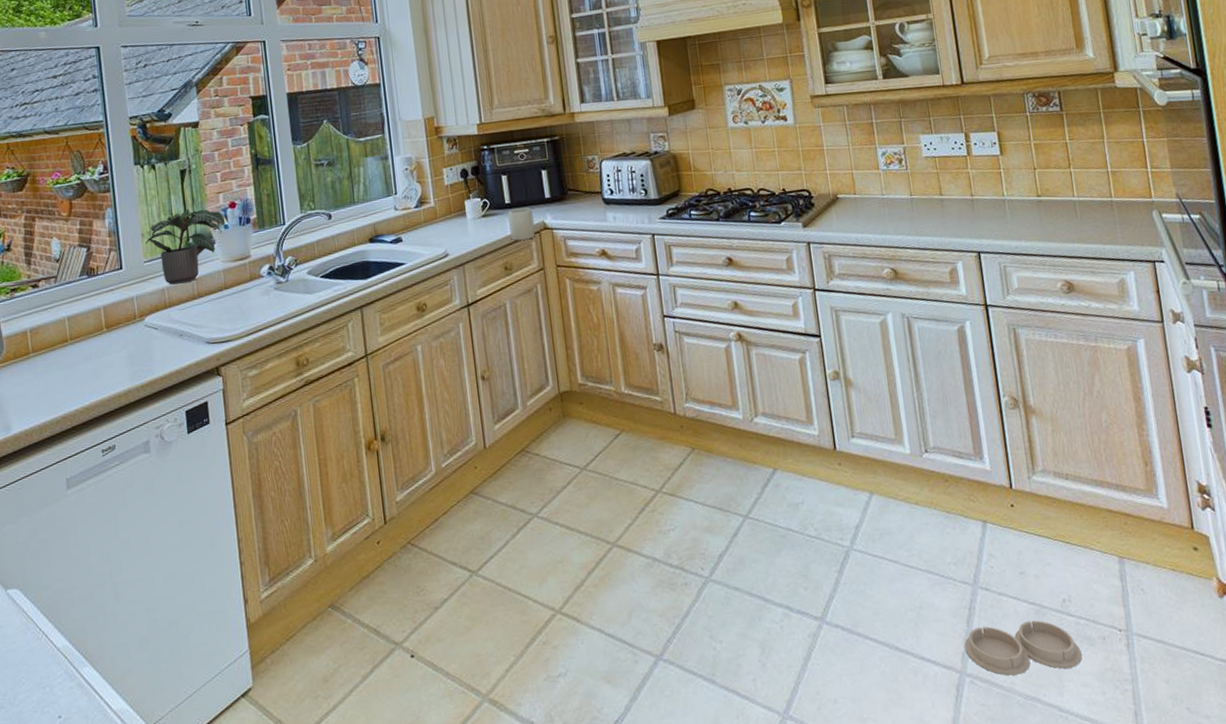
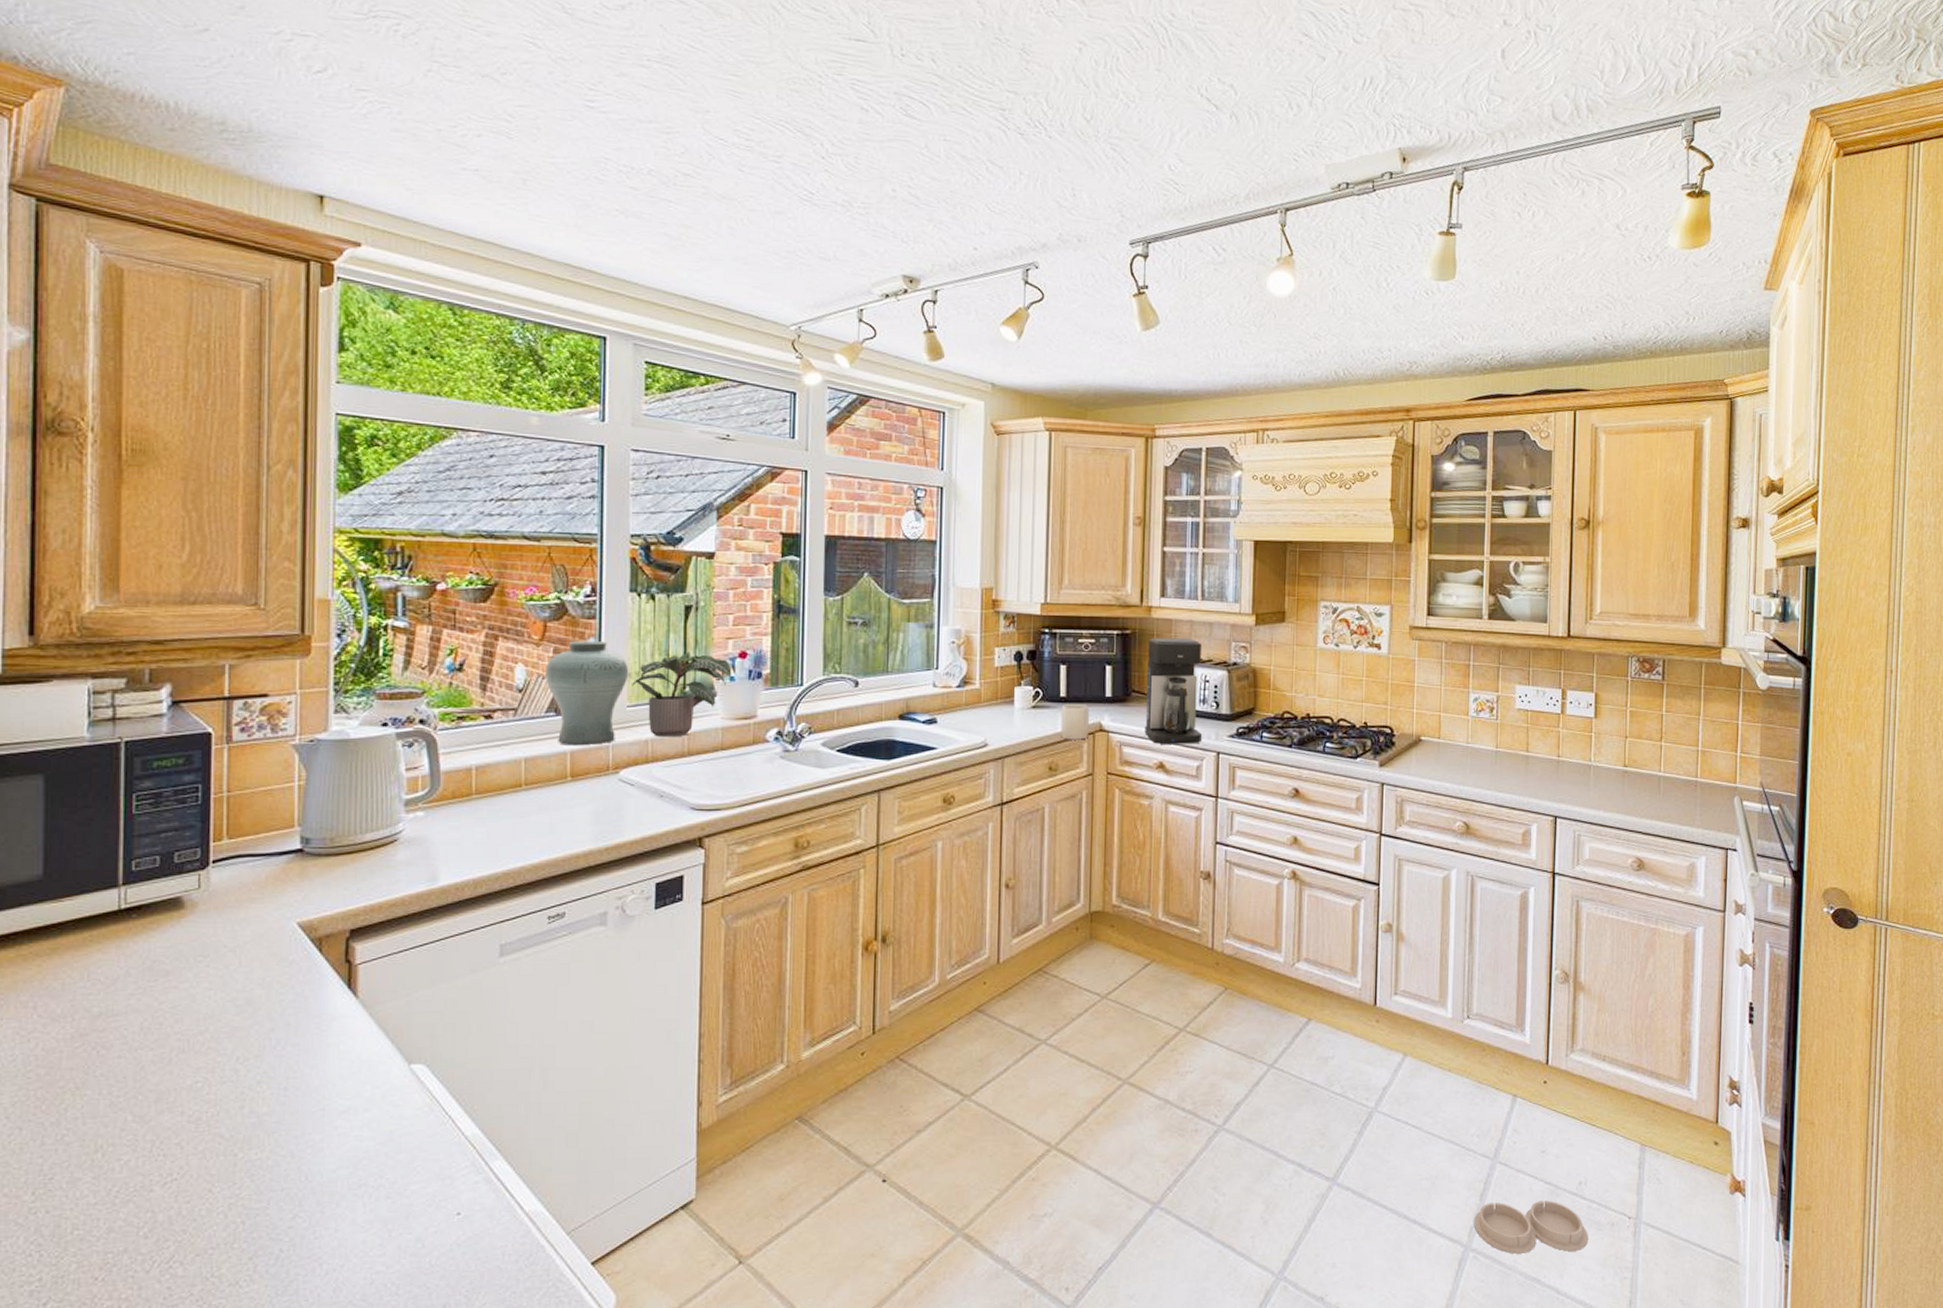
vase: none [75,210,142,302] -> present [545,641,629,746]
coffee maker: none [576,136,637,234] -> present [1145,637,1203,744]

